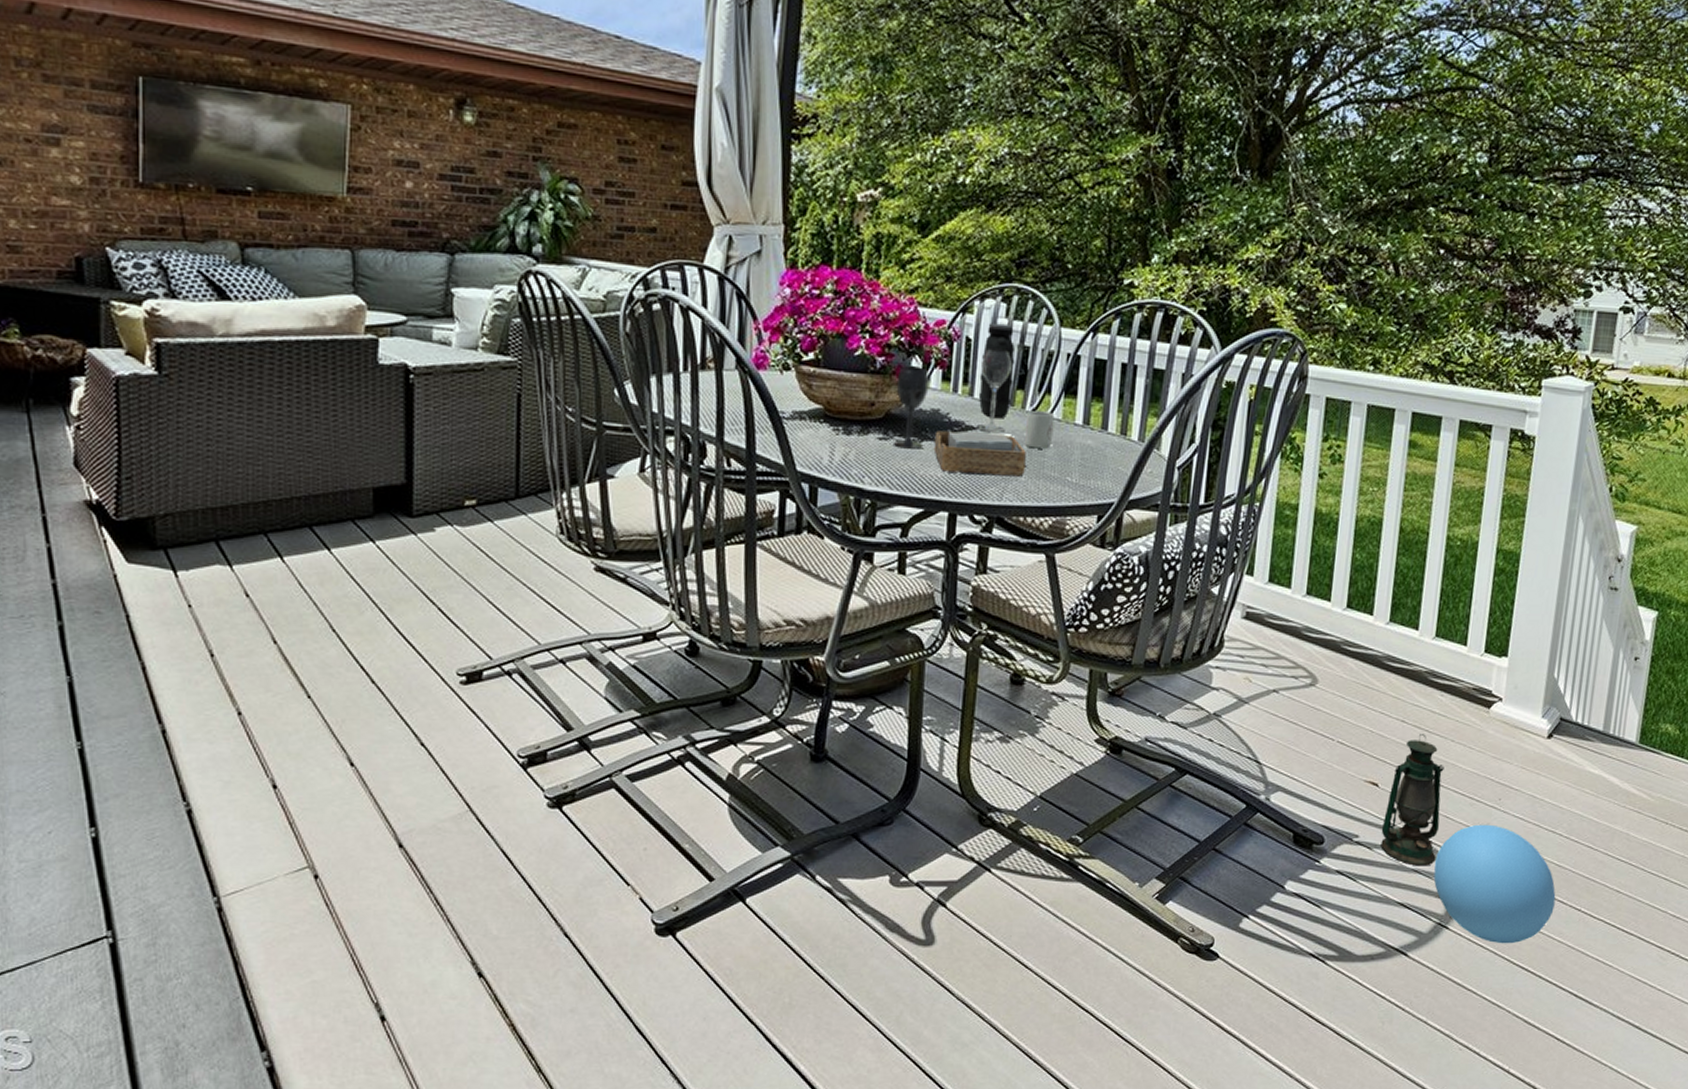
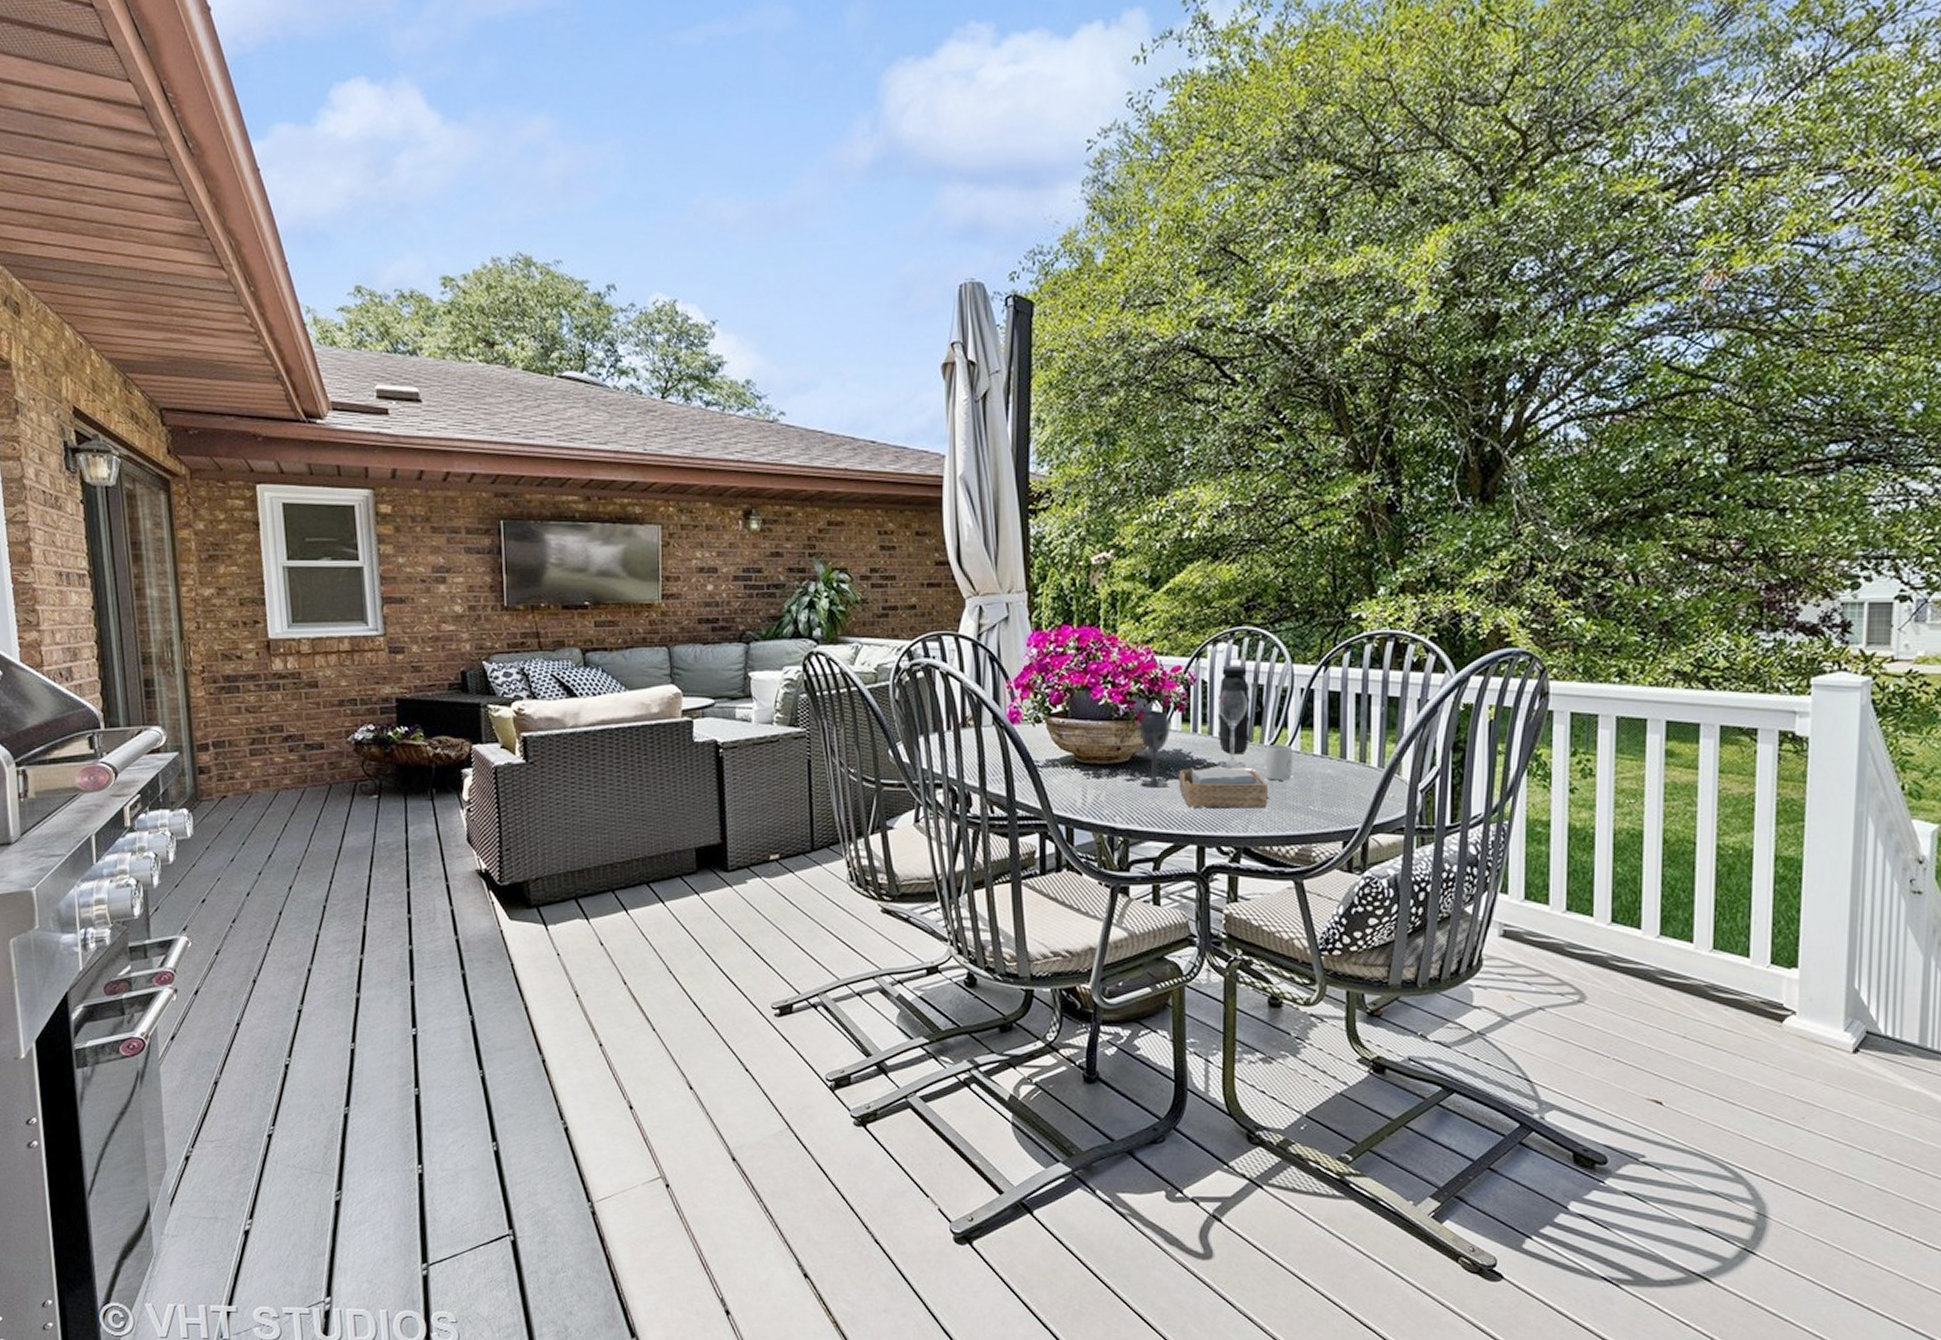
lantern: present [1380,734,1444,866] -> none [1670,1050,1736,1188]
ball: present [1433,824,1556,944] -> none [1734,1144,1880,1273]

